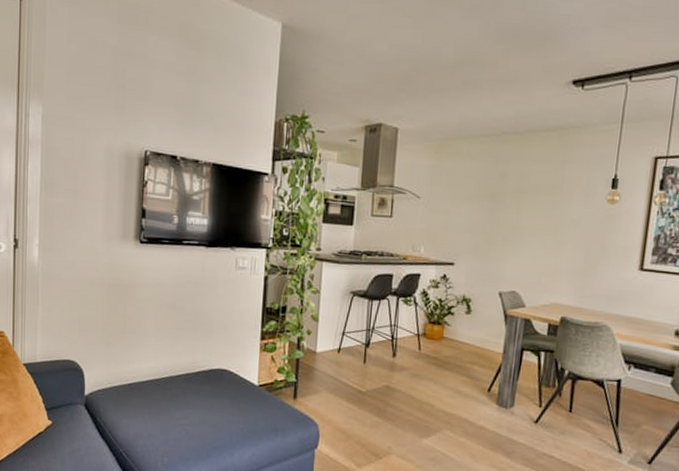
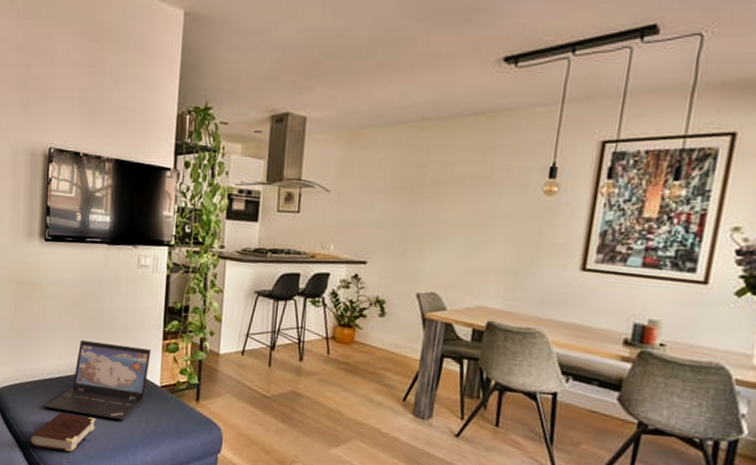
book: none [122,415,193,455] -> present [30,413,96,452]
laptop: none [138,341,249,420] -> present [44,339,152,420]

